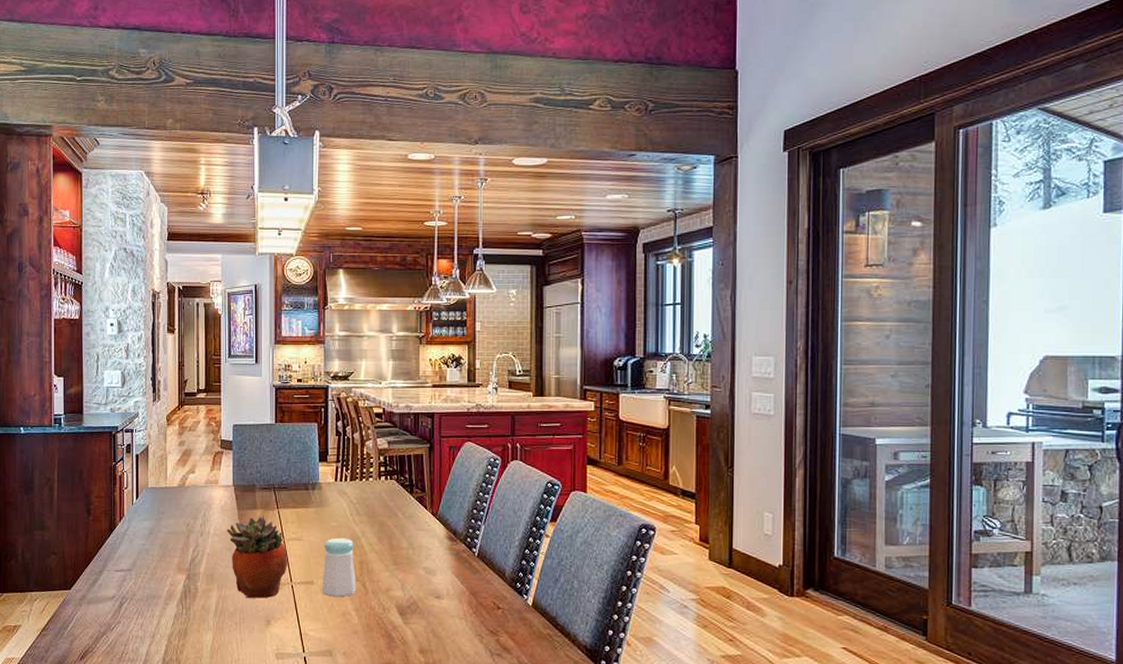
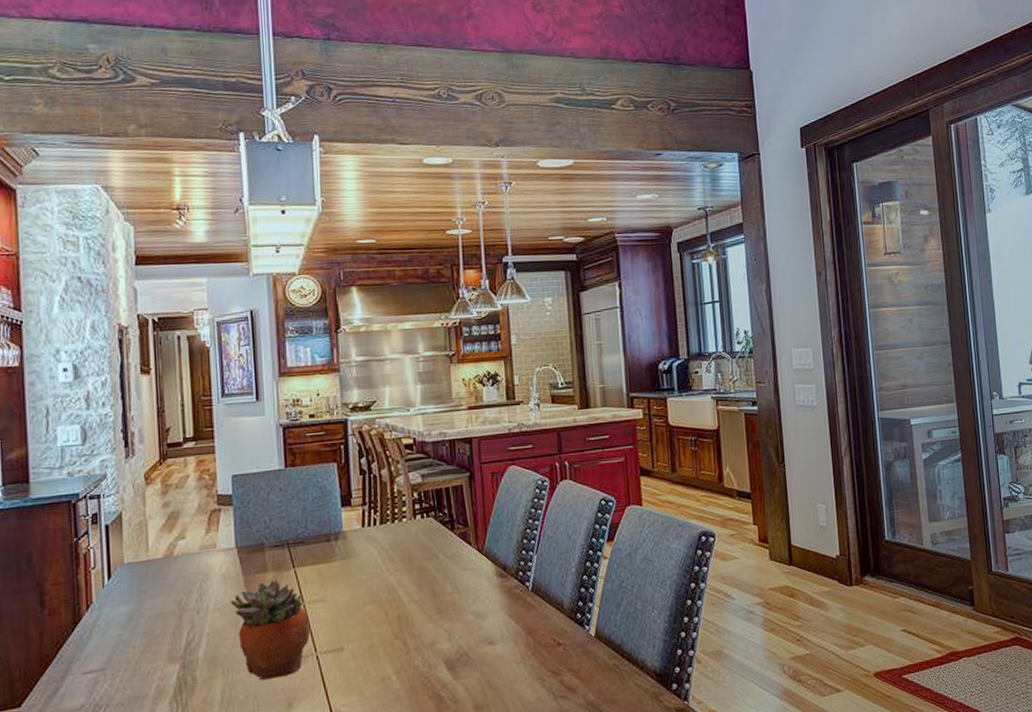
salt shaker: present [322,537,356,598] -> none [353,591,396,662]

